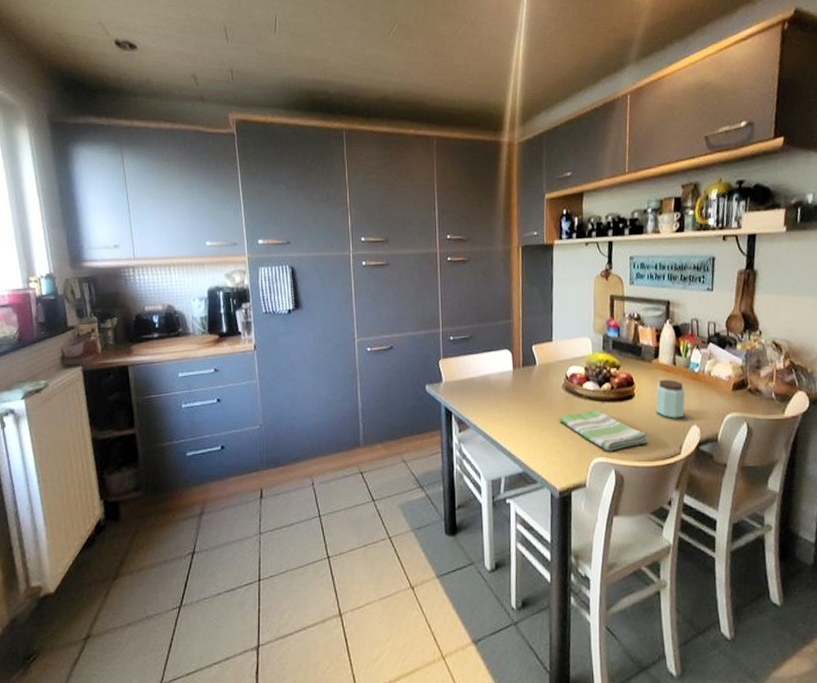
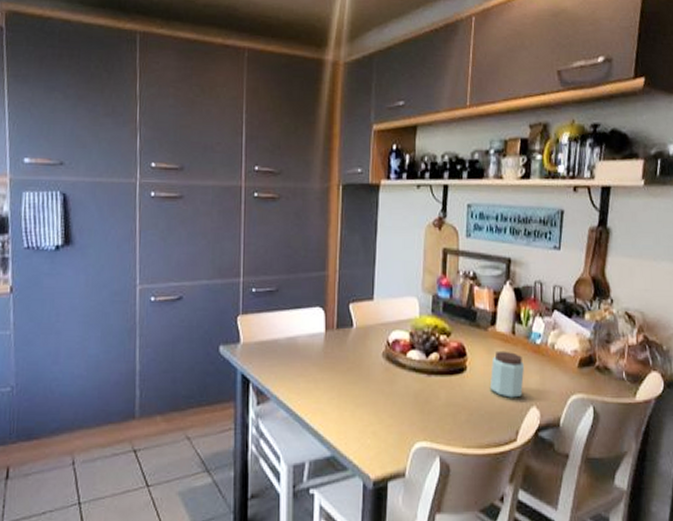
dish towel: present [559,409,649,451] -> none [377,383,480,434]

